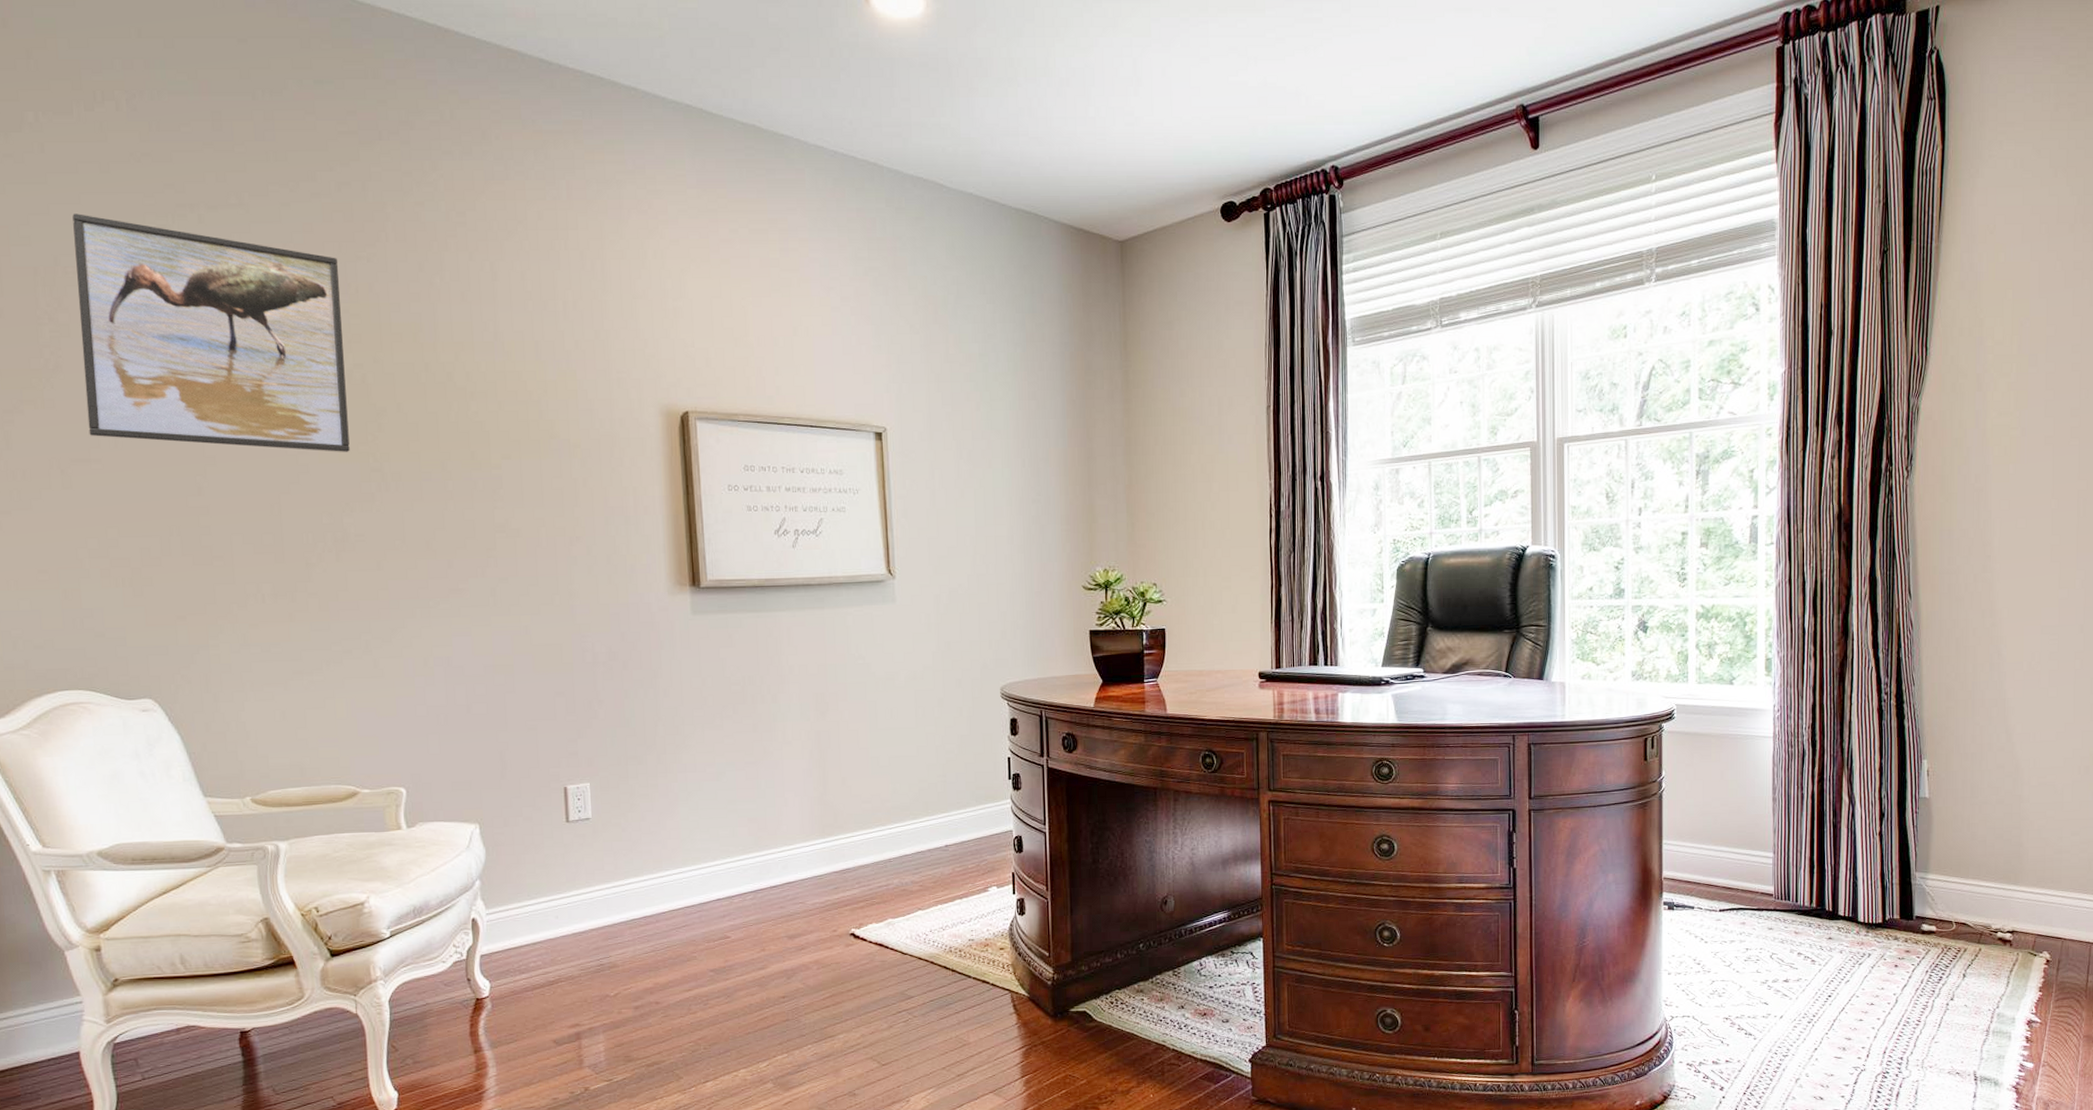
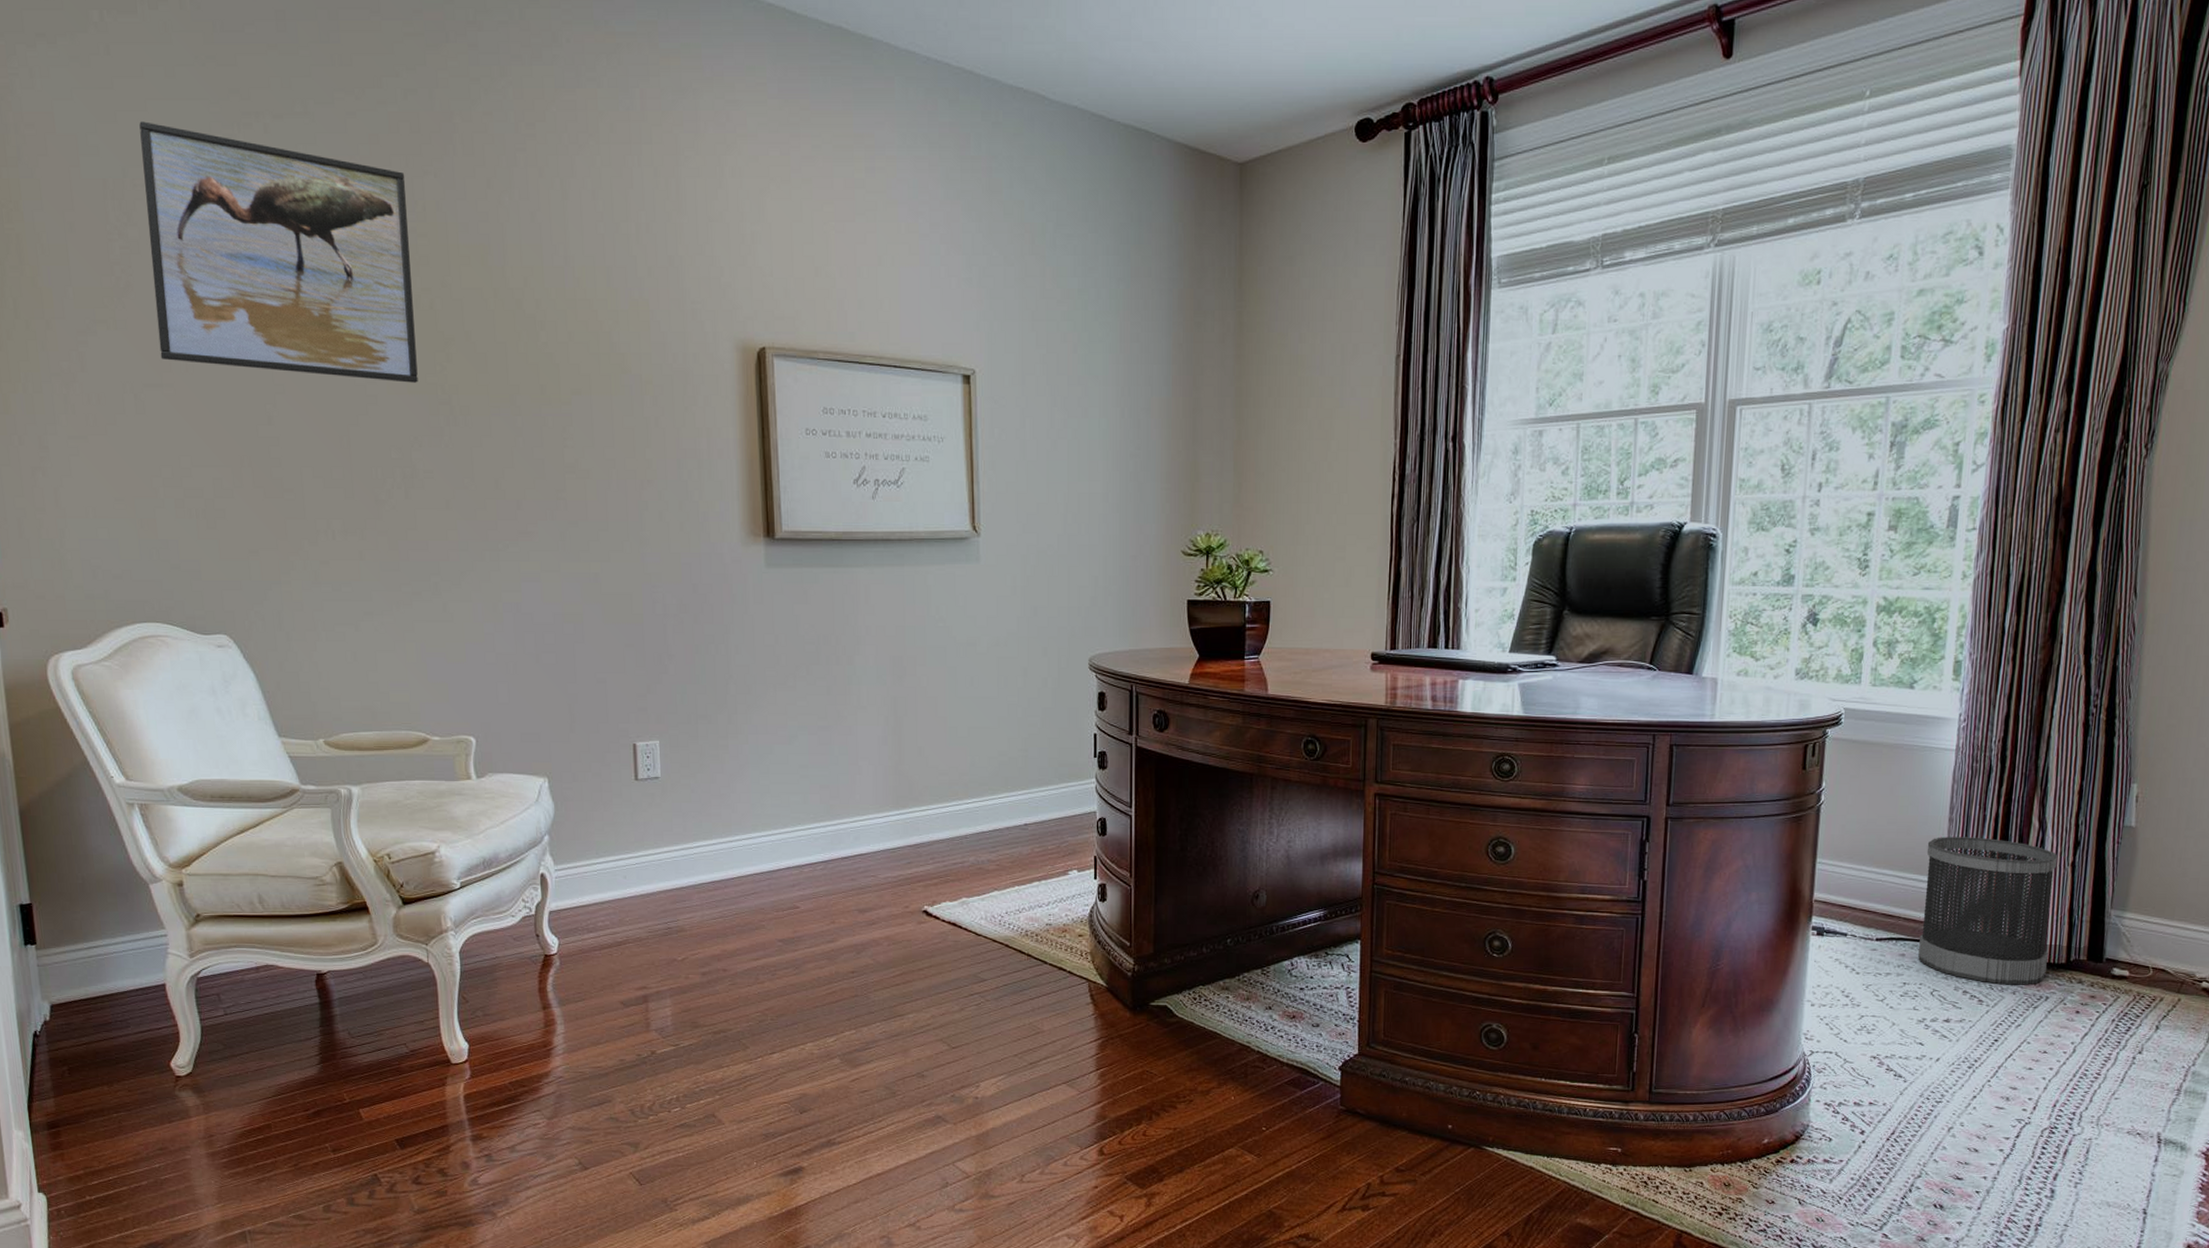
wastebasket: none [1756,813,1867,945] -> present [1918,837,2058,985]

